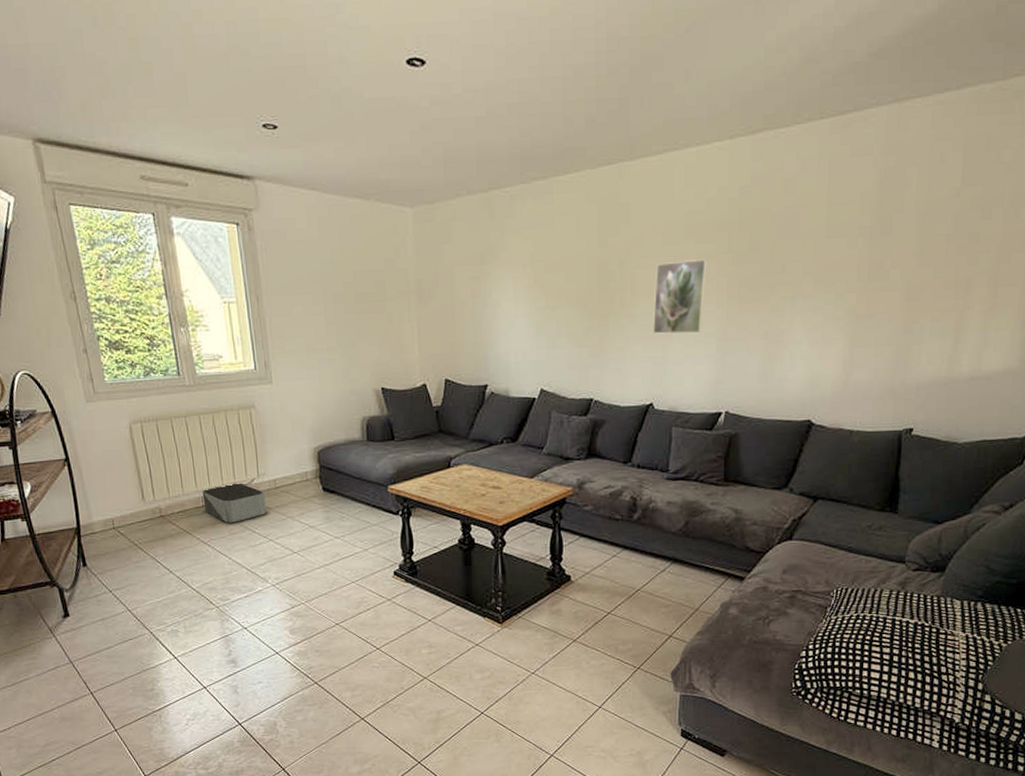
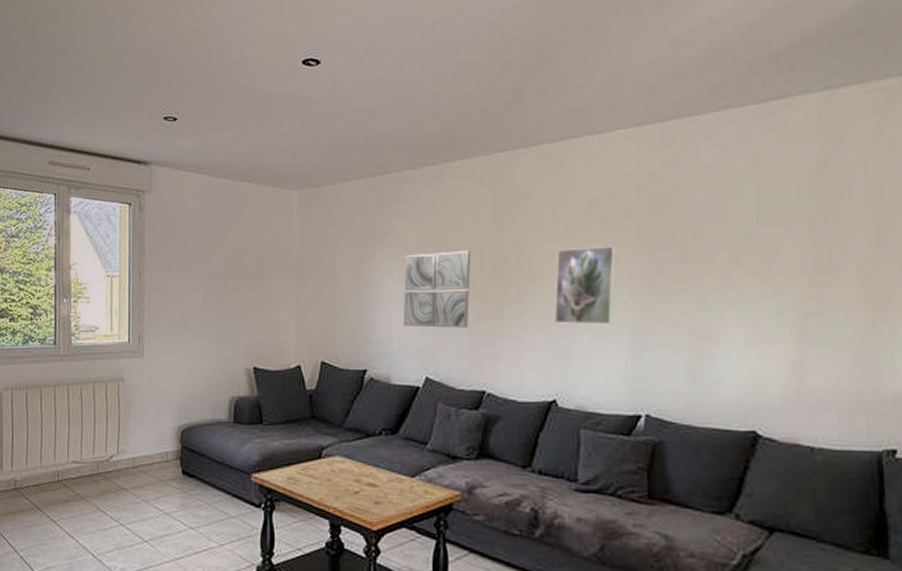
storage bin: present [202,483,266,523] -> none [59,458,122,502]
wall art: none [519,266,579,343] -> present [404,250,471,328]

